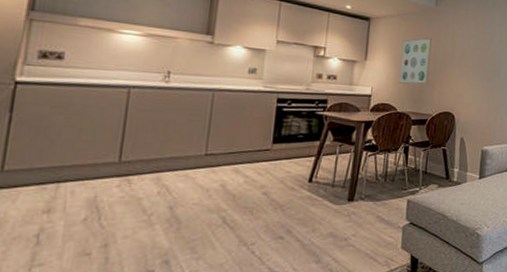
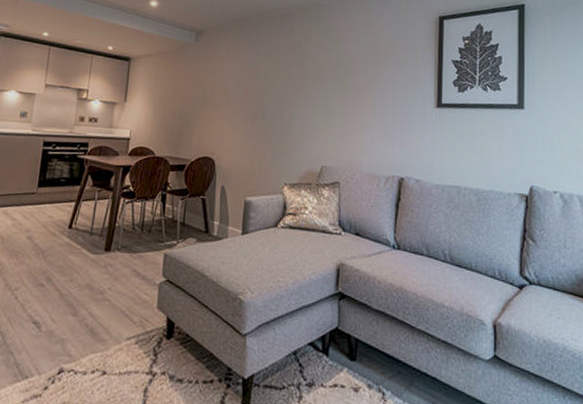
wall art: present [399,37,432,85] -> none [157,76,191,127]

